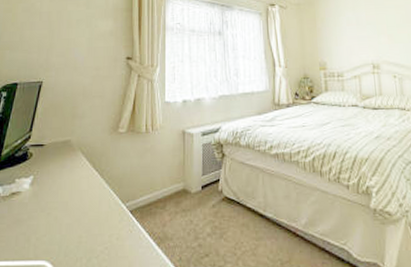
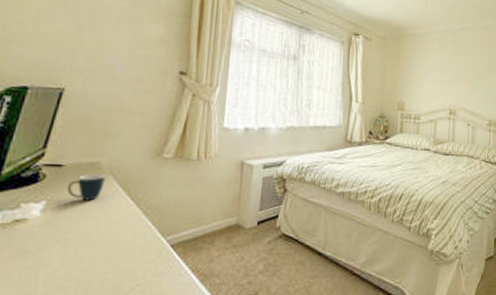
mug: none [48,150,75,174] -> present [67,173,106,201]

